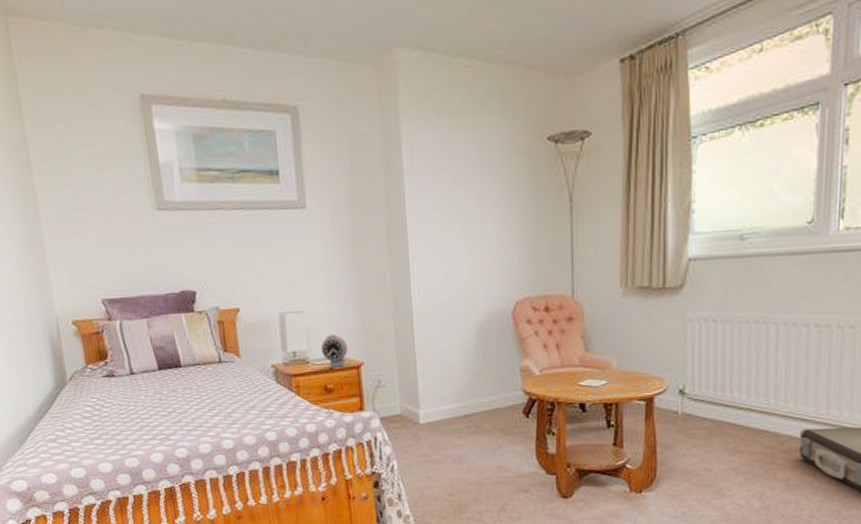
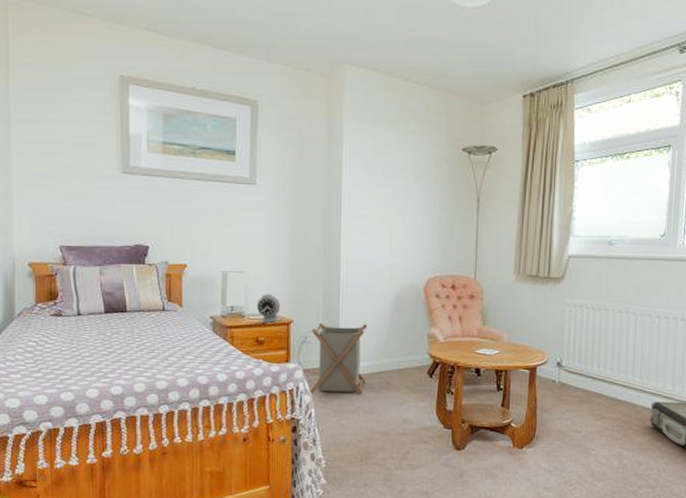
laundry basket: none [385,360,453,444] -> present [310,323,368,395]

